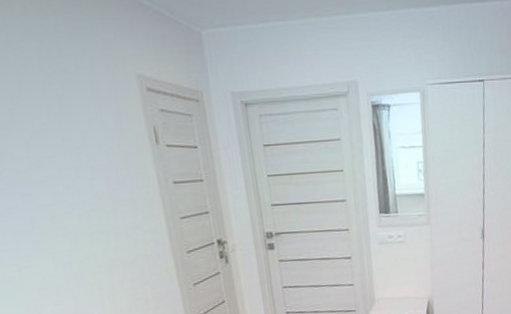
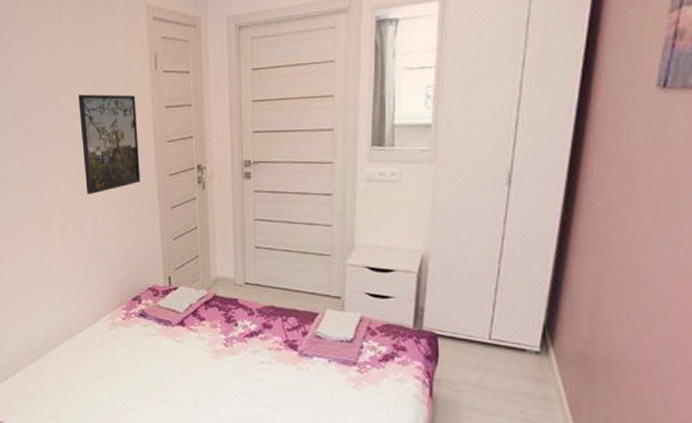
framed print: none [60,169,154,280] -> present [78,94,140,194]

